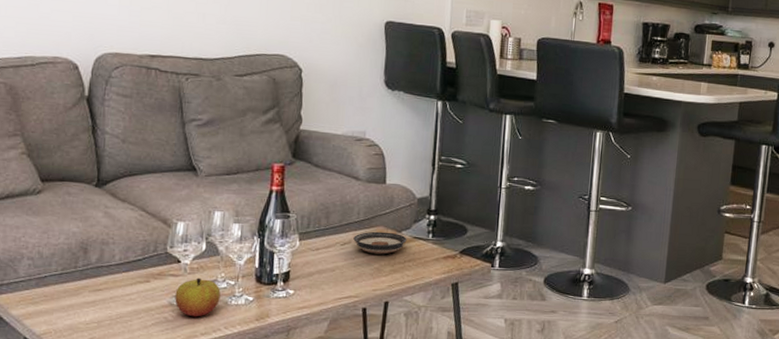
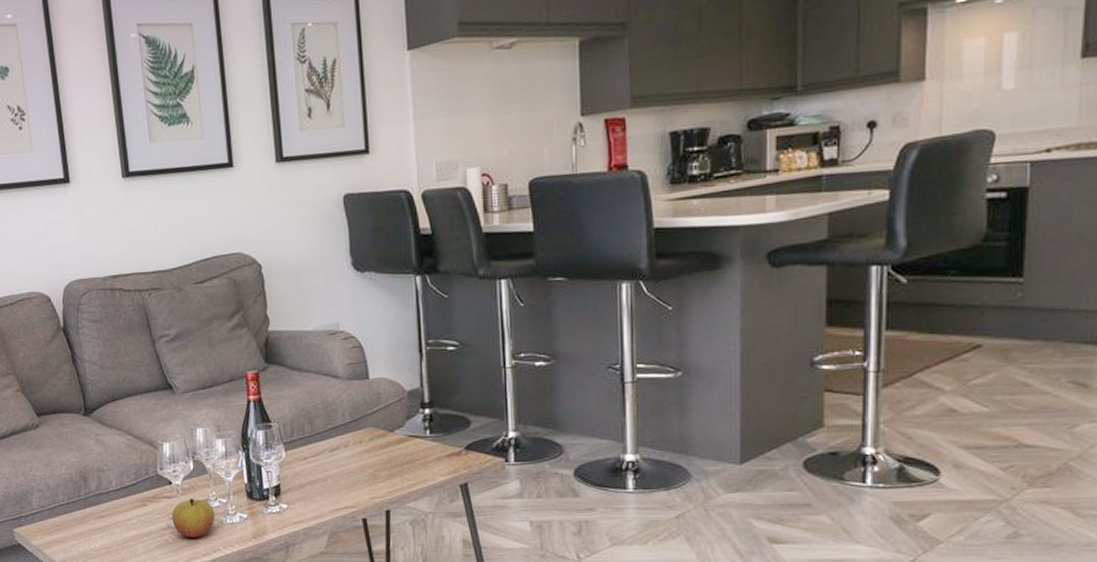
saucer: present [353,231,407,255] -> none [342,432,402,459]

